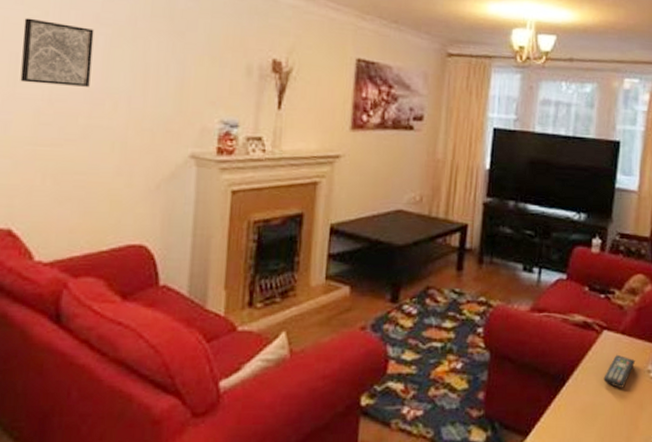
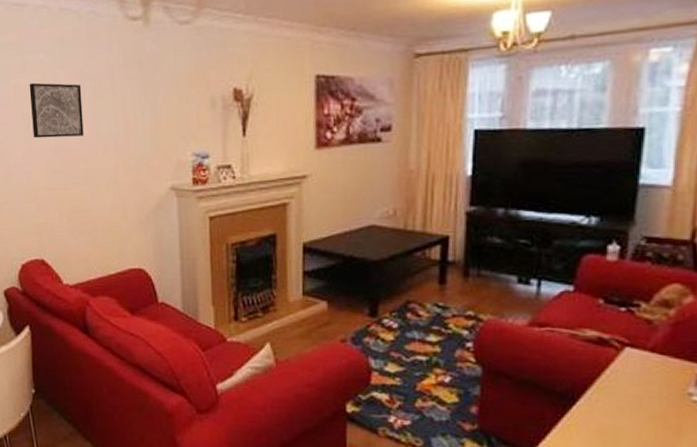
remote control: present [603,354,636,388] -> none [626,374,671,411]

